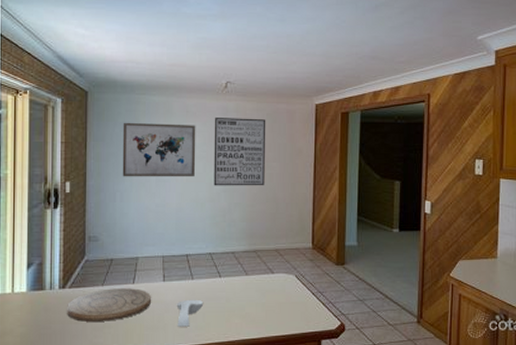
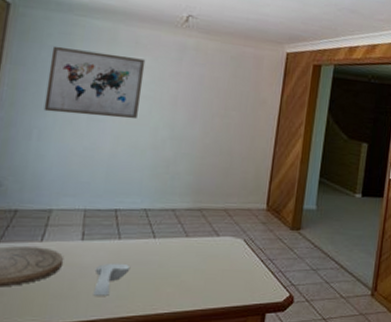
wall art: present [213,118,266,186] -> none [159,54,230,137]

